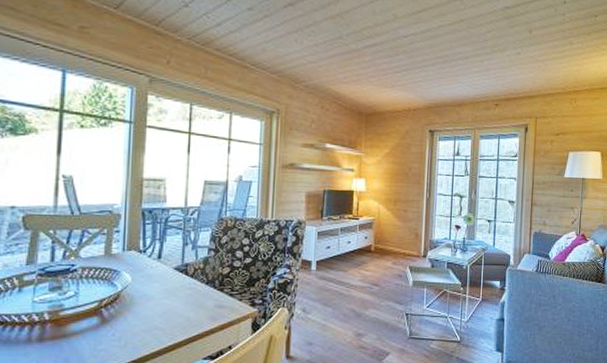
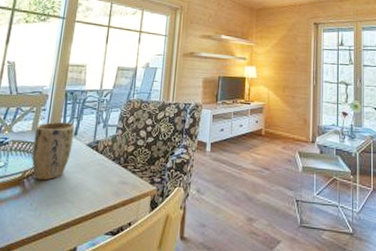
plant pot: none [108,244,157,309] -> present [31,121,75,181]

